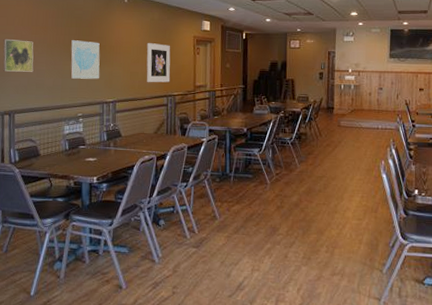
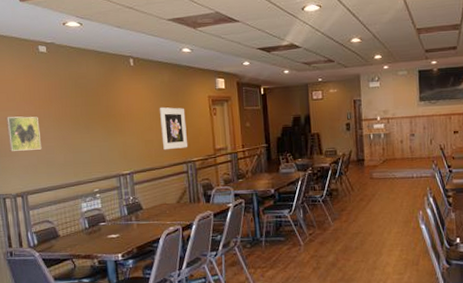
wall art: present [70,40,100,79] -> none [78,111,113,153]

